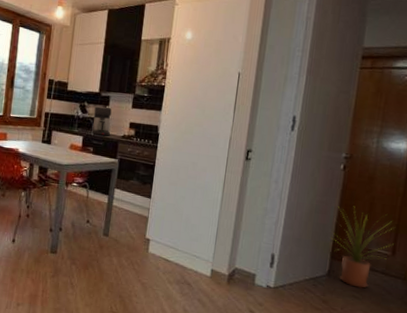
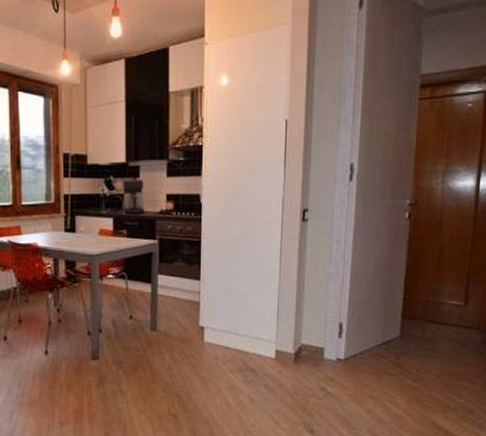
house plant: present [330,206,396,289] -> none [400,257,467,346]

